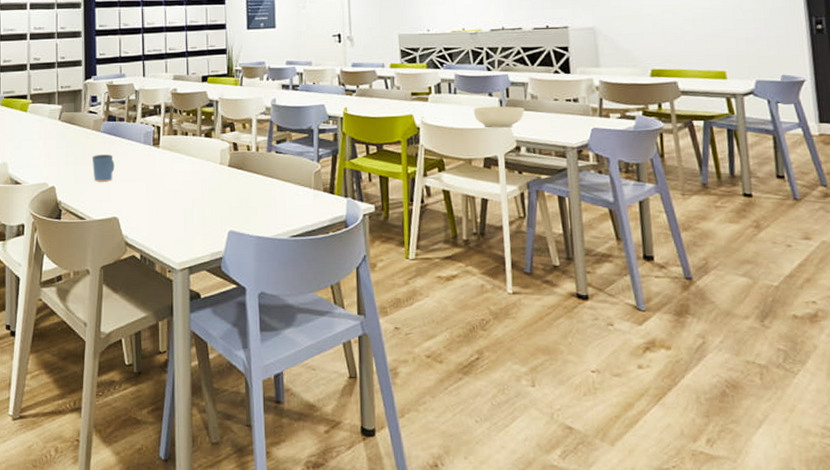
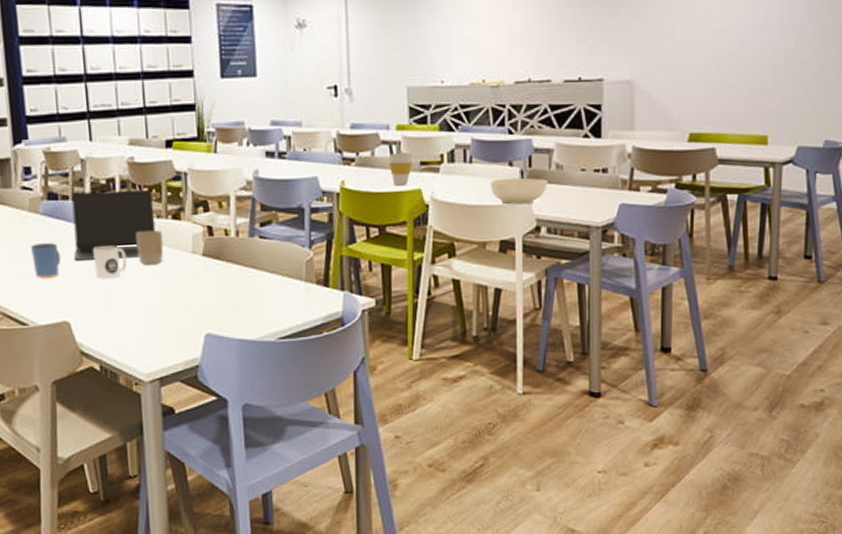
laptop: none [125,114,191,169] -> present [71,189,156,261]
mug: none [141,157,167,184] -> present [93,246,127,280]
cup: none [175,146,197,174] -> present [136,230,164,266]
cup: none [384,85,405,112] -> present [388,152,413,186]

